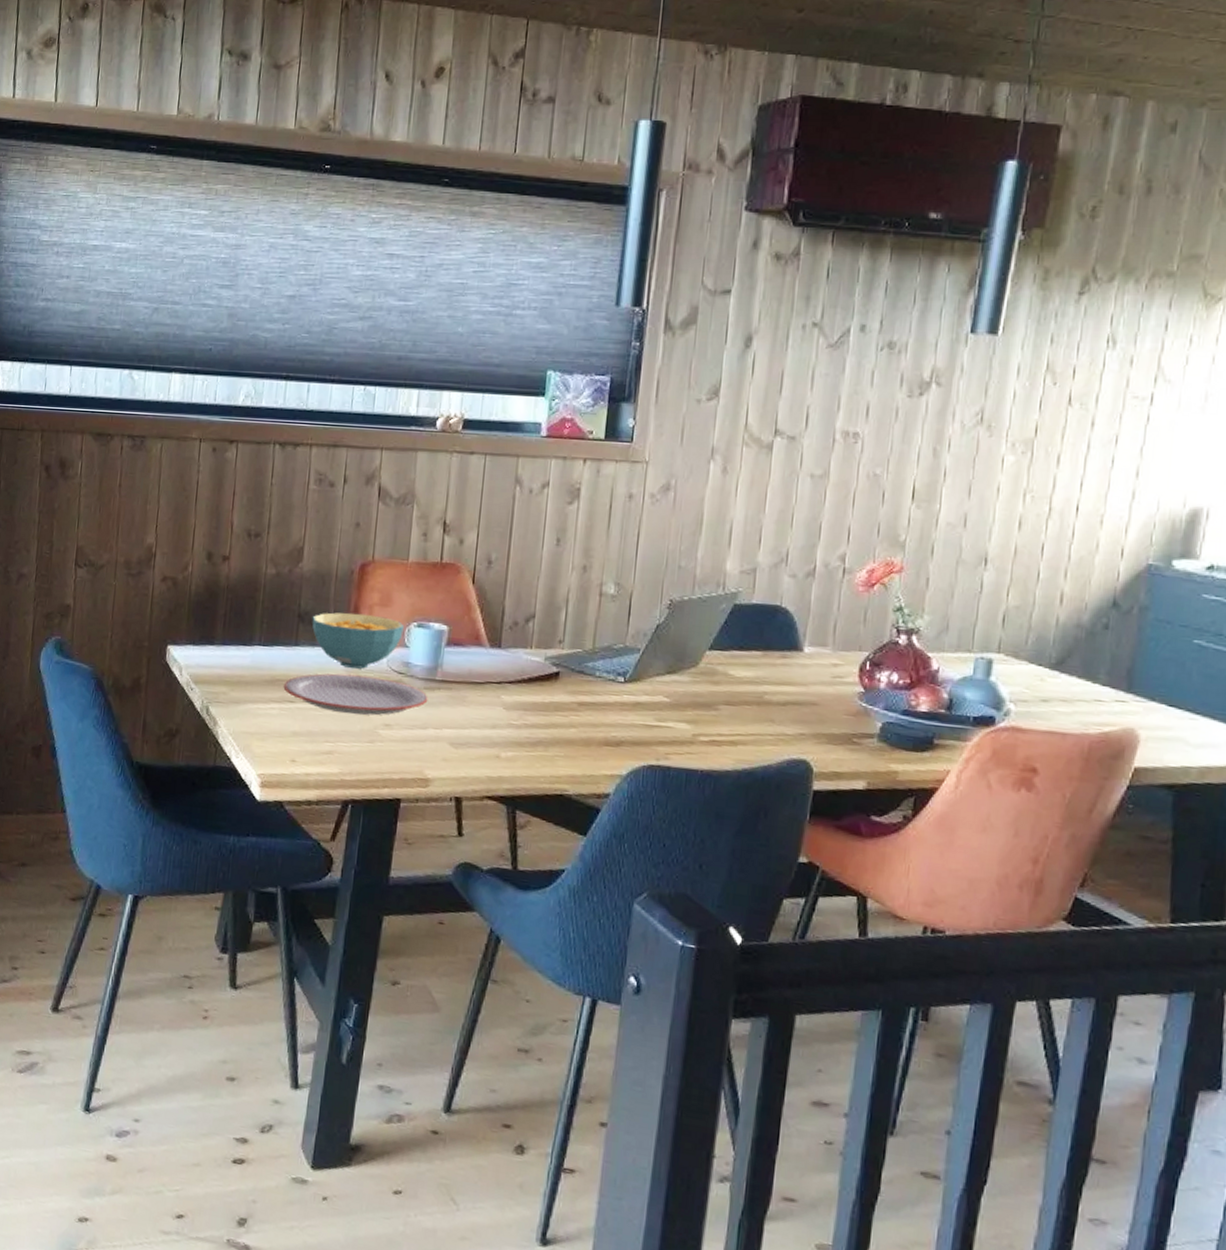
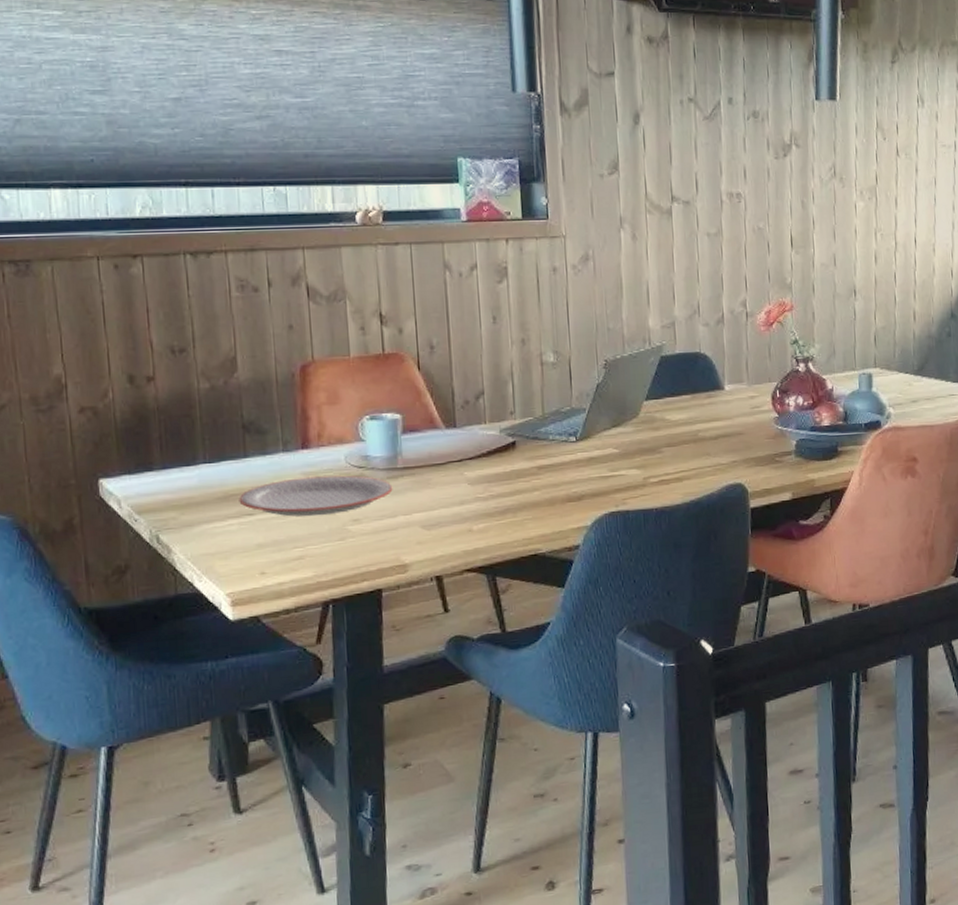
cereal bowl: present [312,612,404,669] -> none [258,414,357,471]

